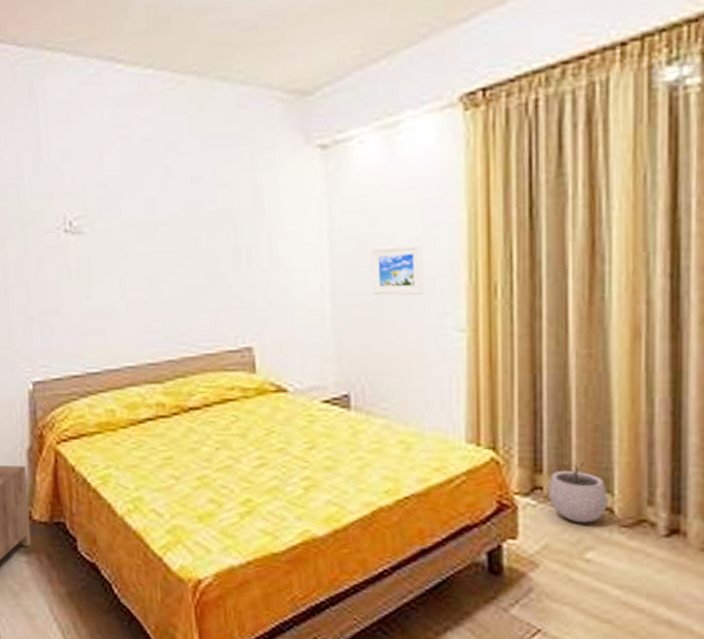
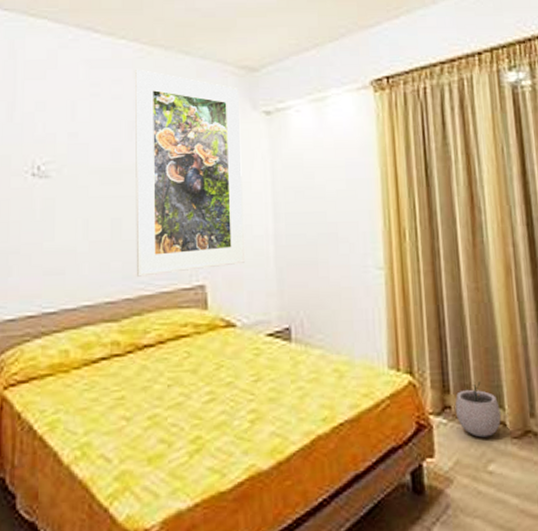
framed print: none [164,103,298,338] -> present [134,69,246,277]
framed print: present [371,243,425,296] -> none [306,195,350,239]

